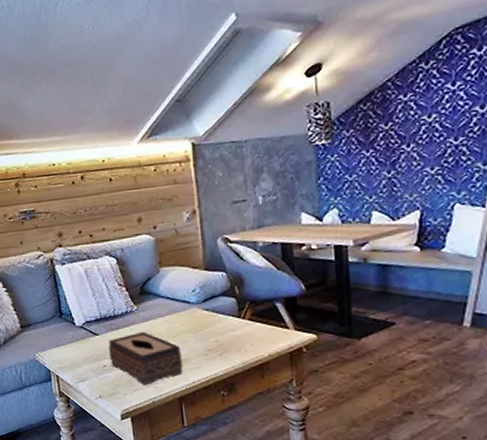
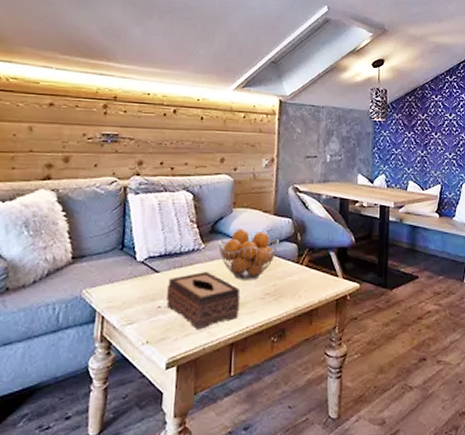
fruit basket: none [149,287,215,338] -> present [218,228,279,280]

